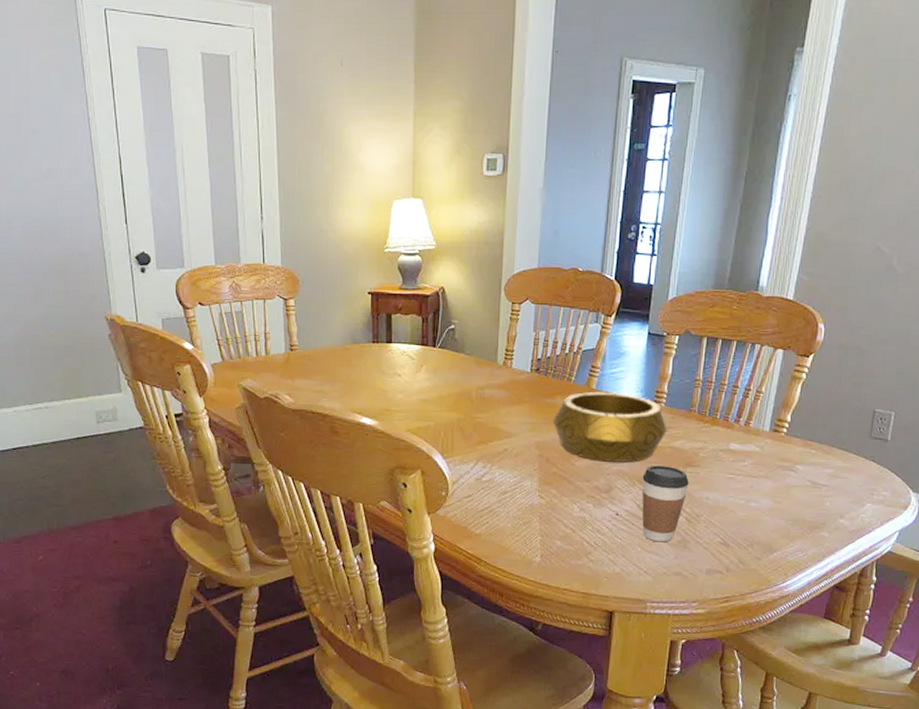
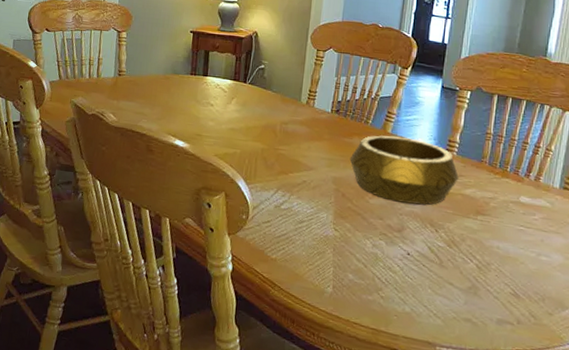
coffee cup: present [641,465,689,542] -> none [433,210,480,287]

